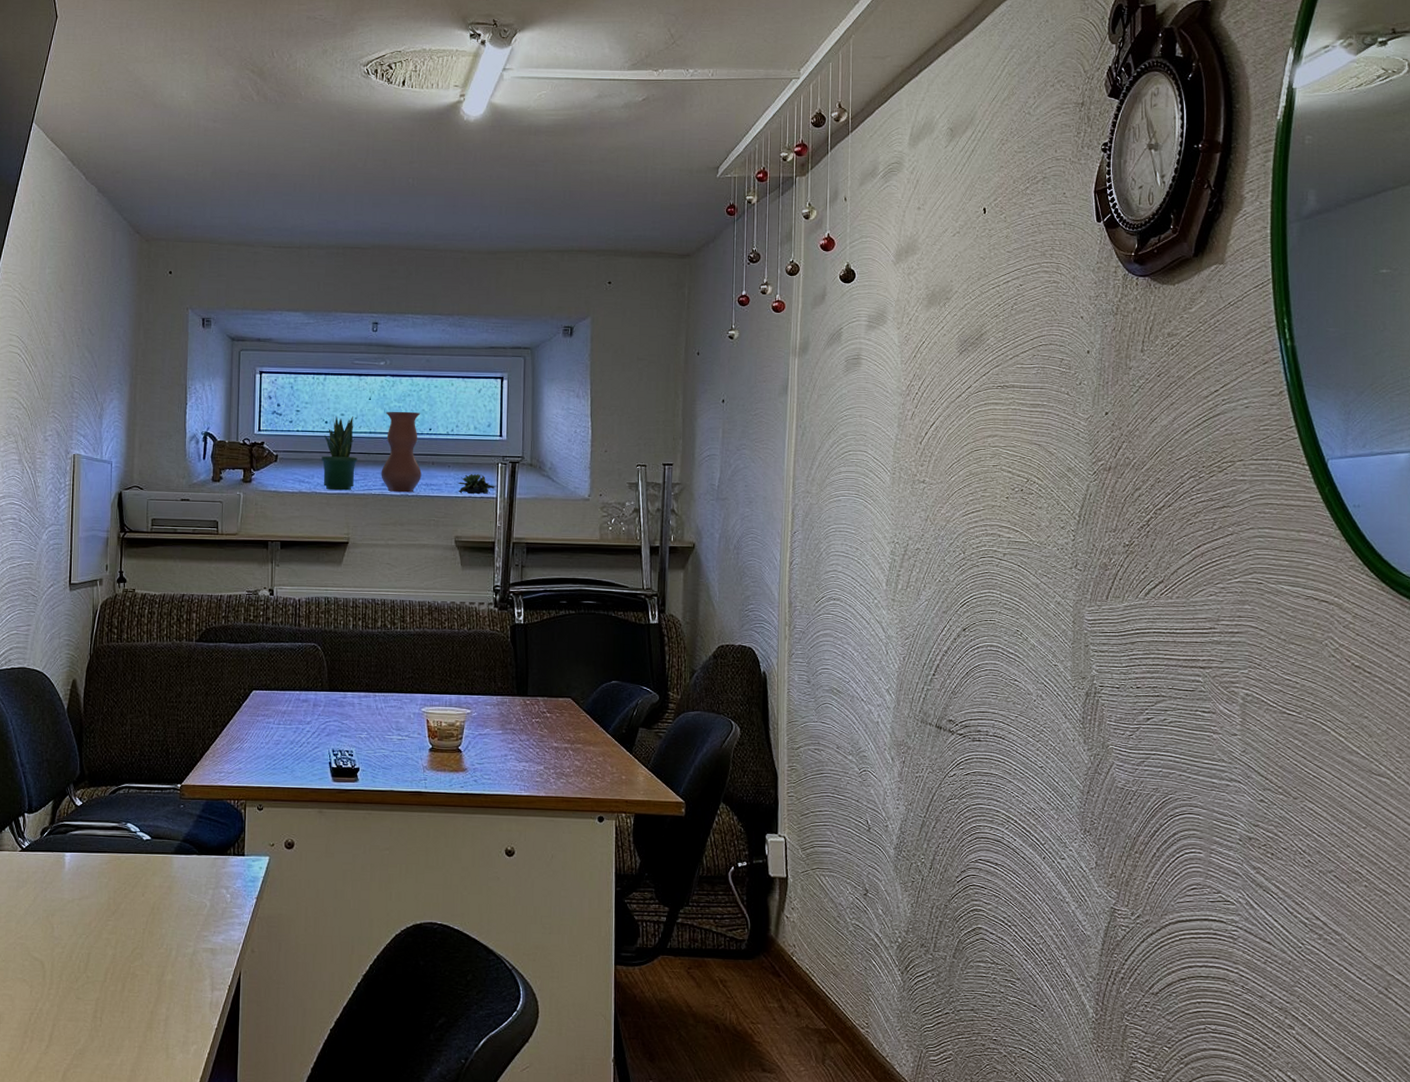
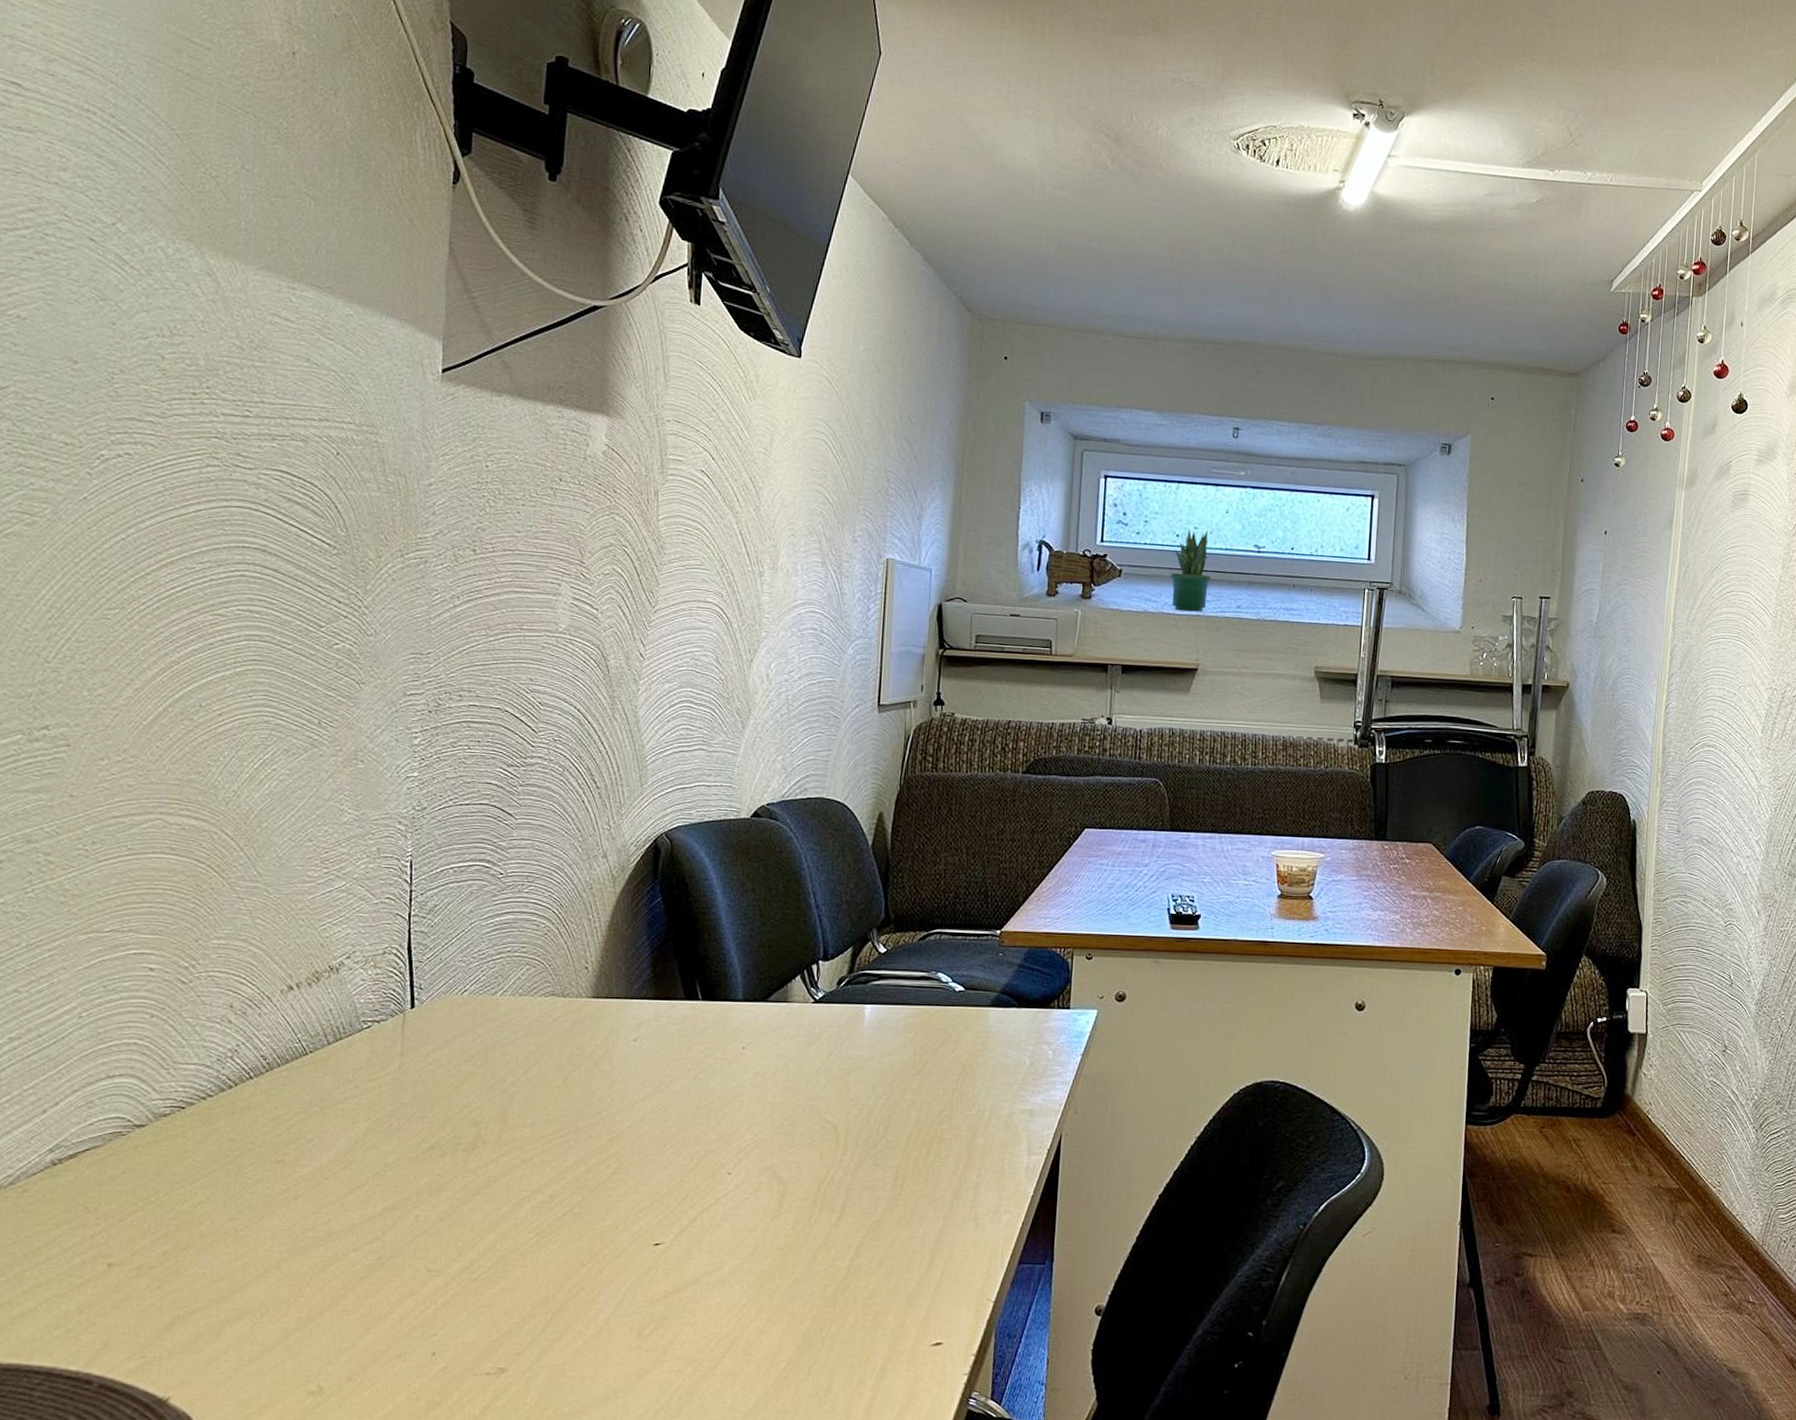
vase: present [381,411,422,493] -> none [1236,526,1283,617]
succulent plant: present [457,473,496,494] -> none [1320,599,1361,622]

